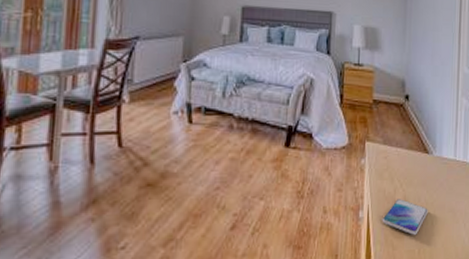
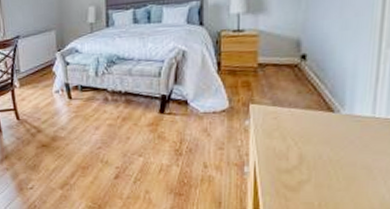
smartphone: present [382,199,428,235] -> none [272,156,332,189]

